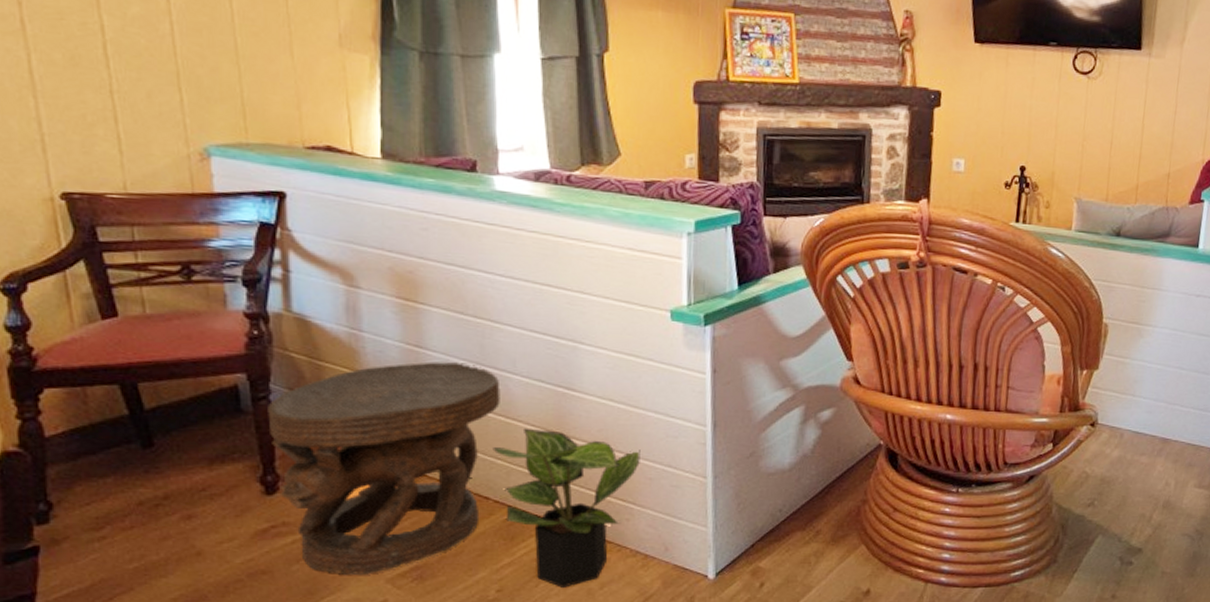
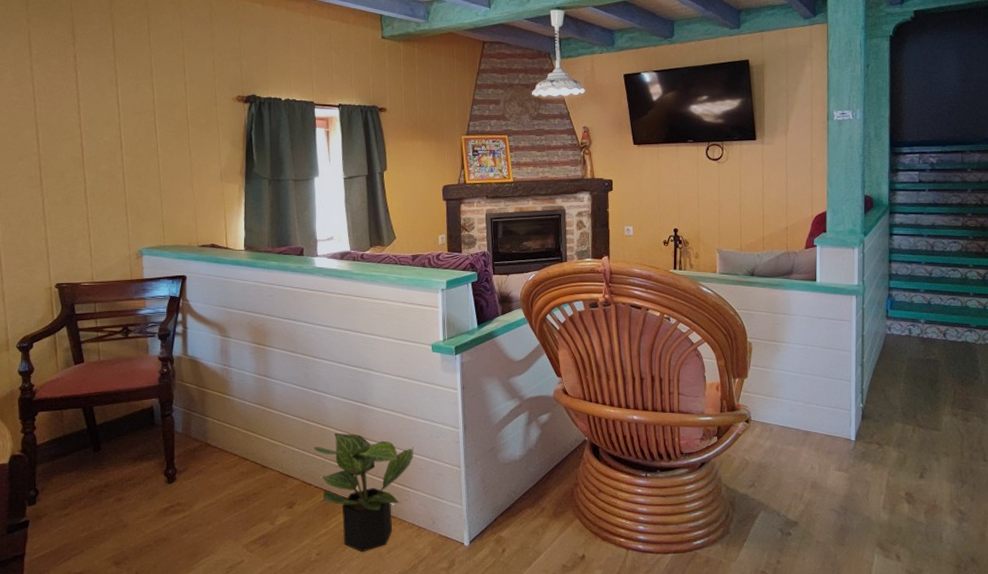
carved stool: present [268,362,501,575] -> none [171,387,319,541]

